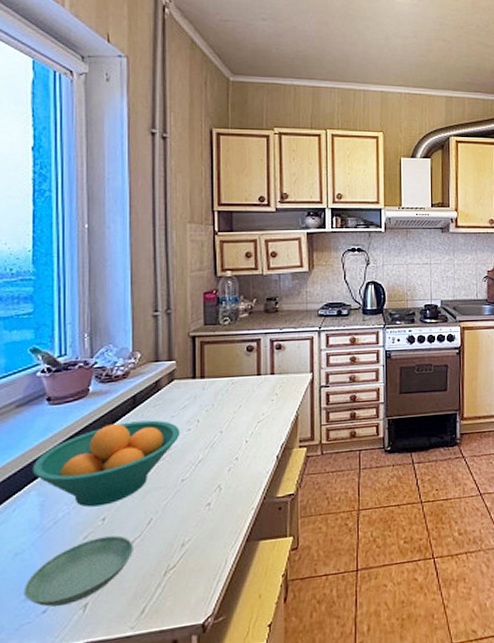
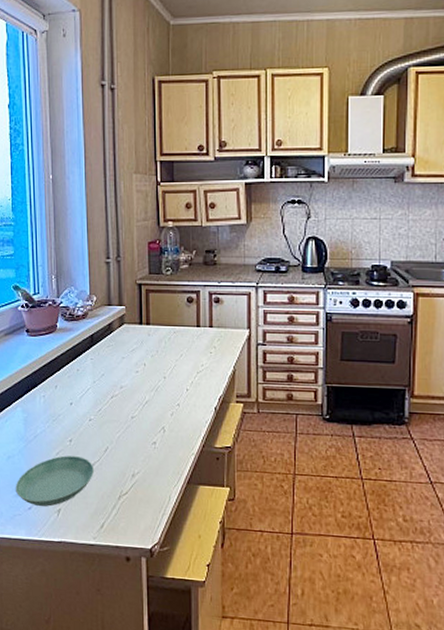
fruit bowl: present [32,420,181,507] -> none [17,358,130,429]

